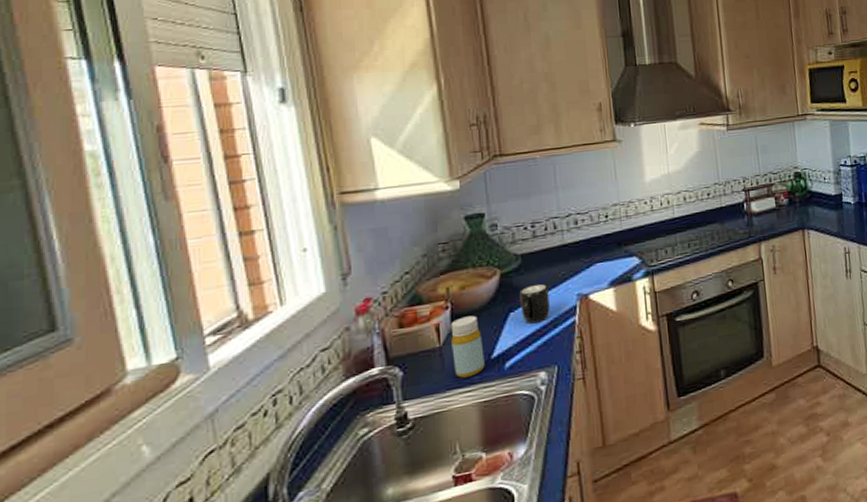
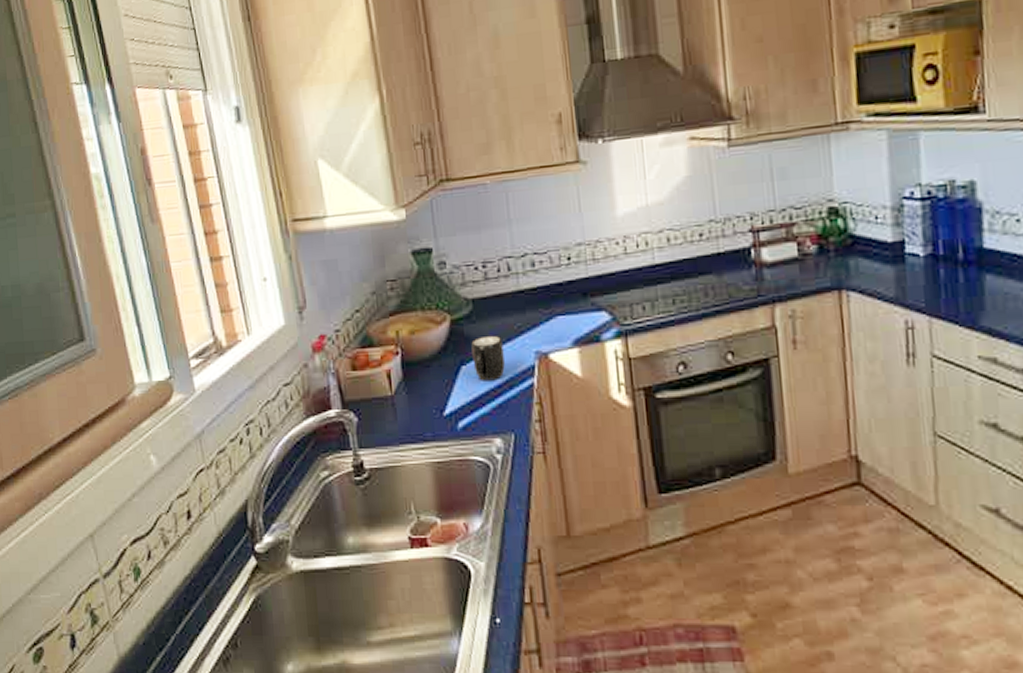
bottle: present [450,315,485,378] -> none [401,365,437,433]

